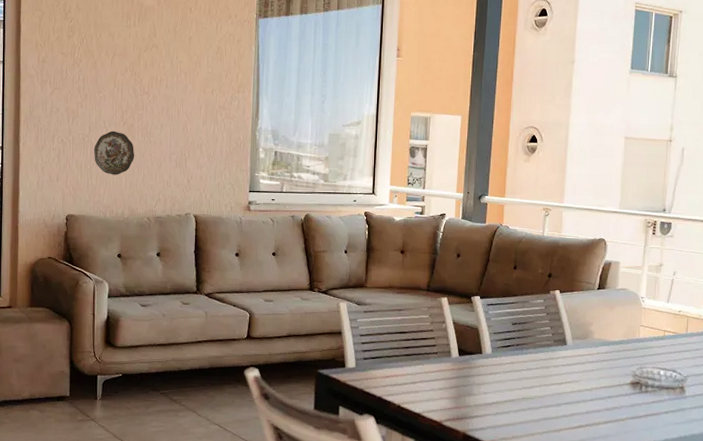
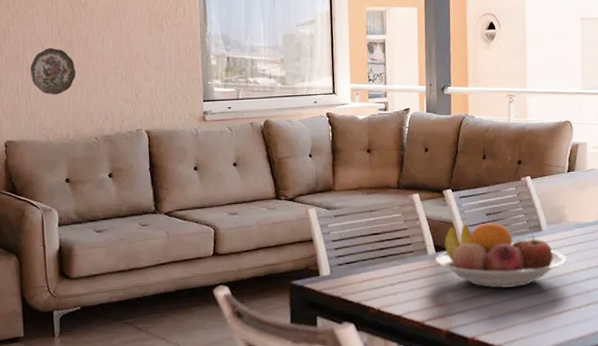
fruit bowl: none [458,331,589,398] -> present [436,222,567,289]

